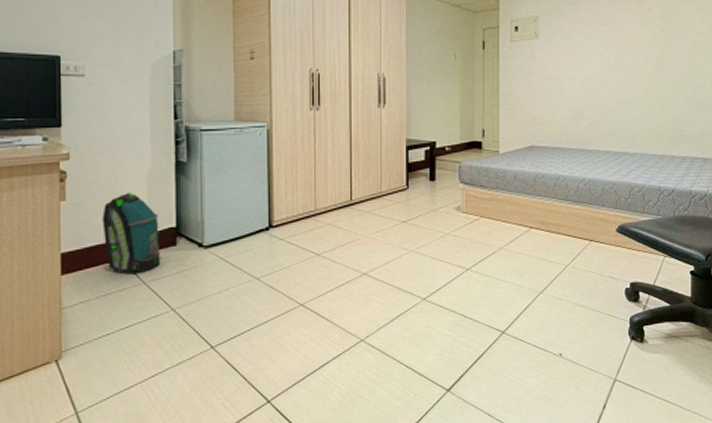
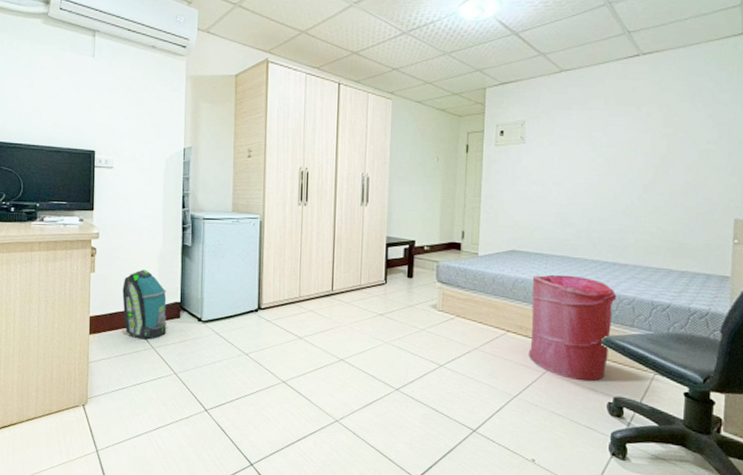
laundry hamper: none [551,167,629,271] -> present [528,274,617,382]

